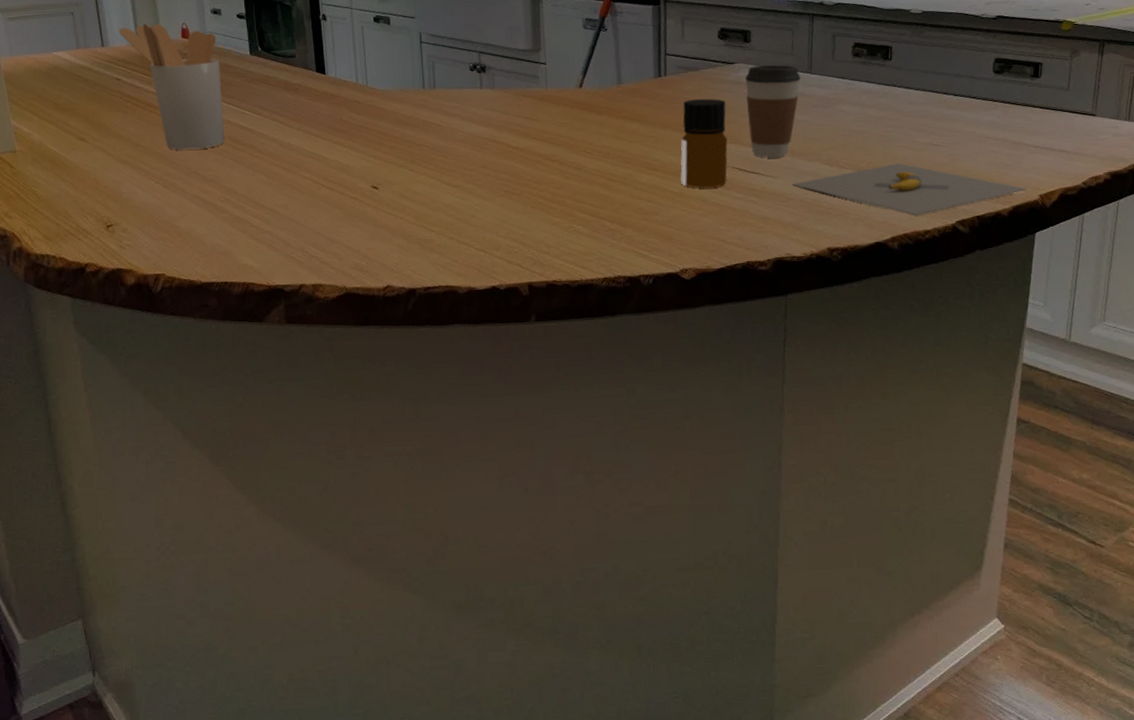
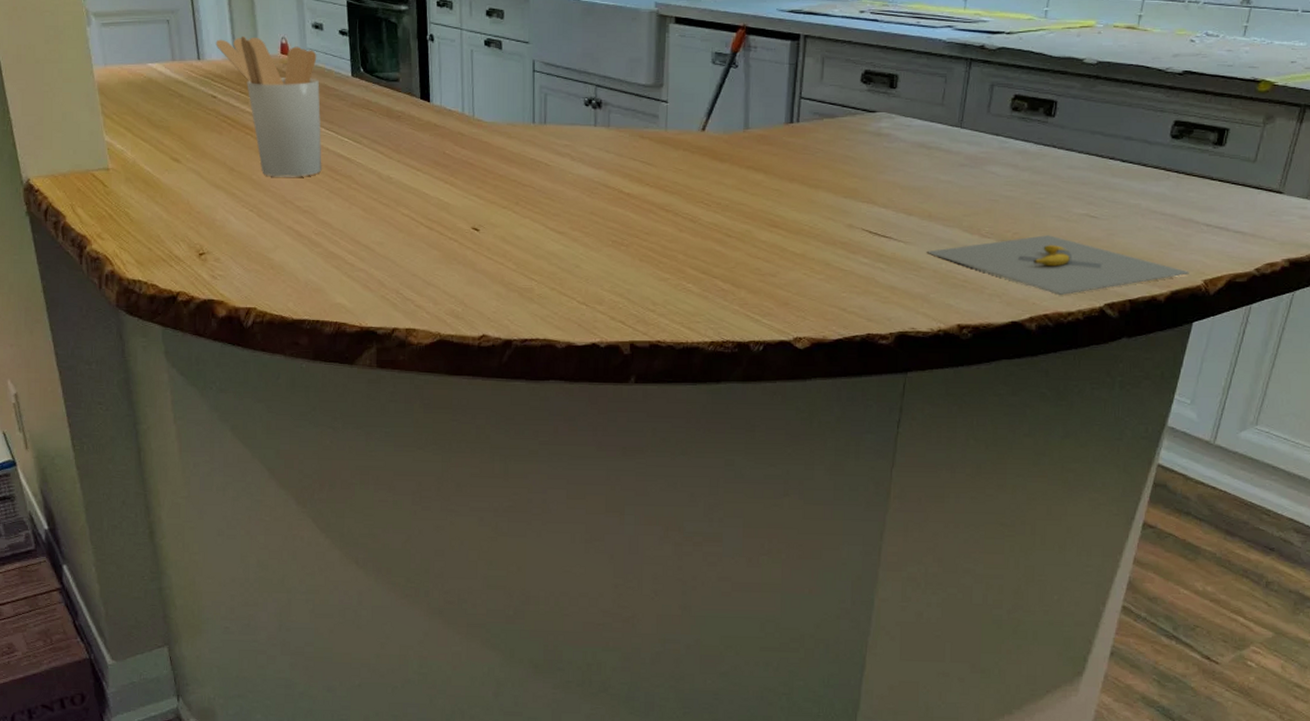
bottle: present [681,98,728,189] -> none [804,150,862,251]
coffee cup: present [745,65,801,158] -> none [885,116,949,220]

